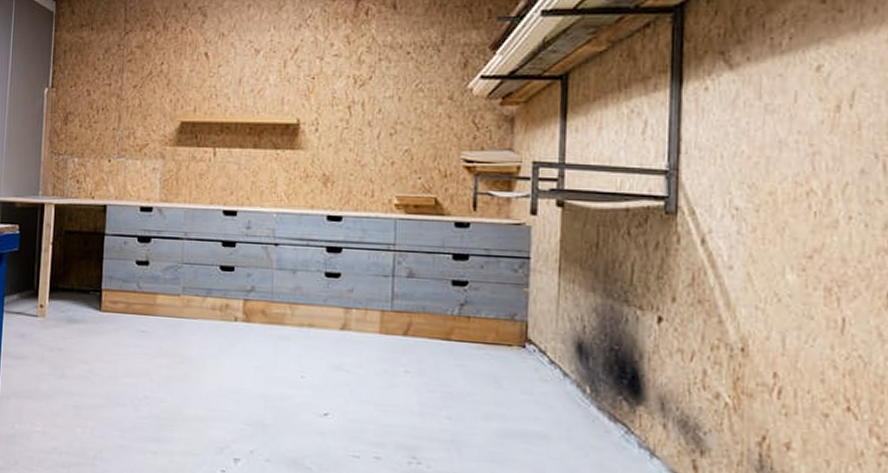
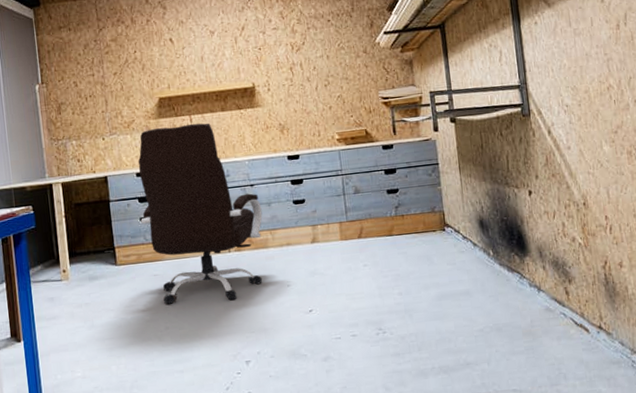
office chair: none [136,157,284,381] -> present [137,123,263,305]

